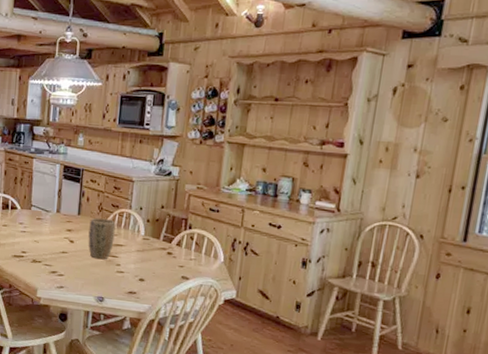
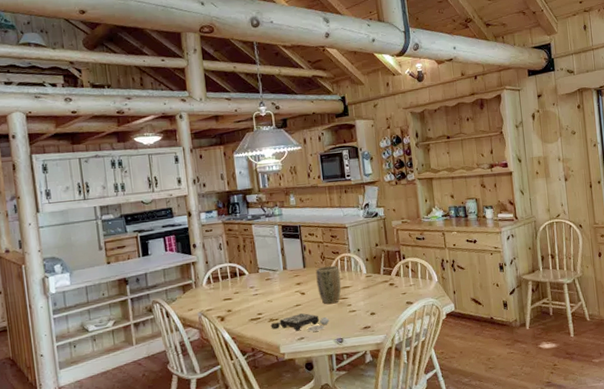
board game: none [32,261,93,284] -> present [270,313,329,332]

